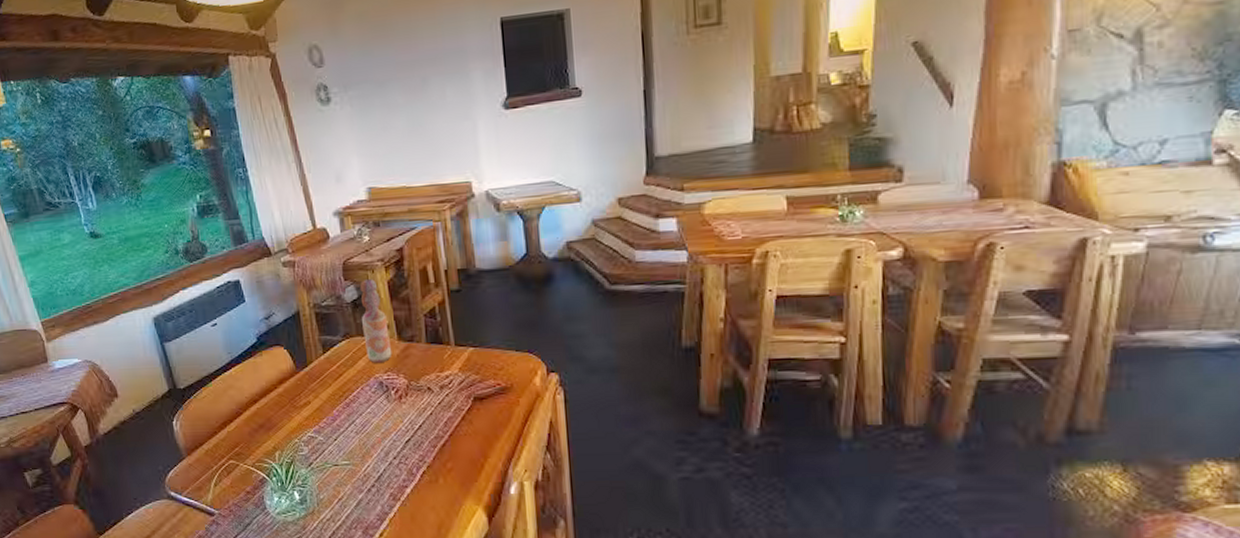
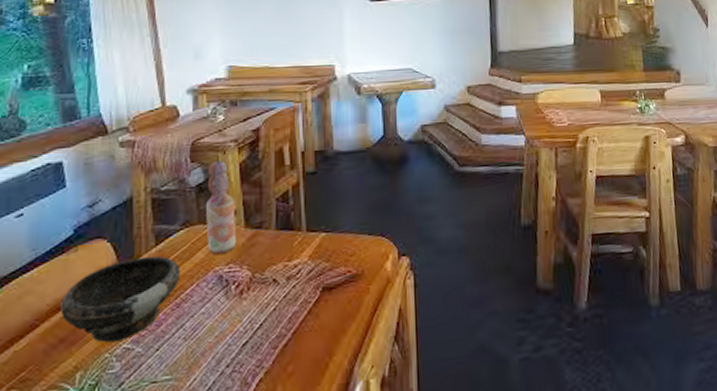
bowl: none [256,362,347,430] -> present [60,255,180,343]

